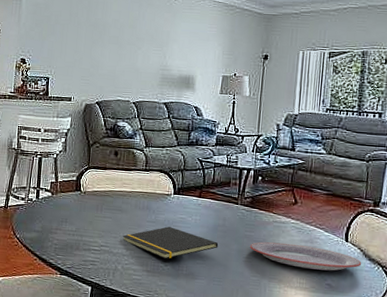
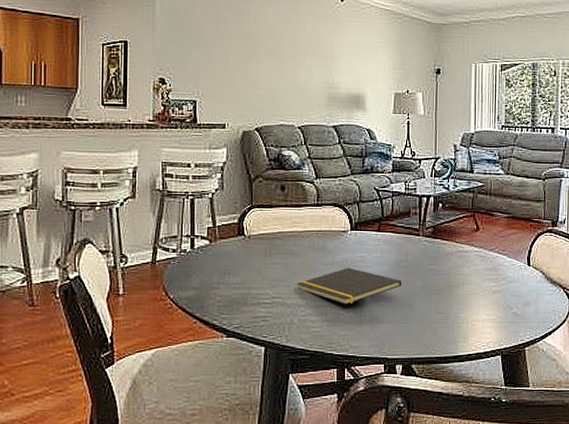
plate: present [249,242,362,271] -> none [434,273,544,299]

